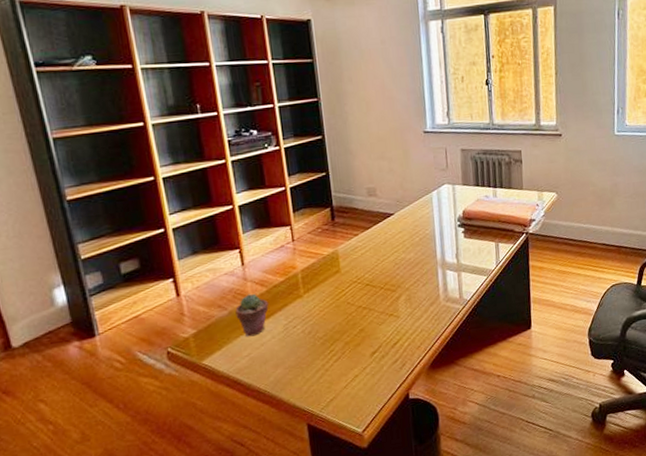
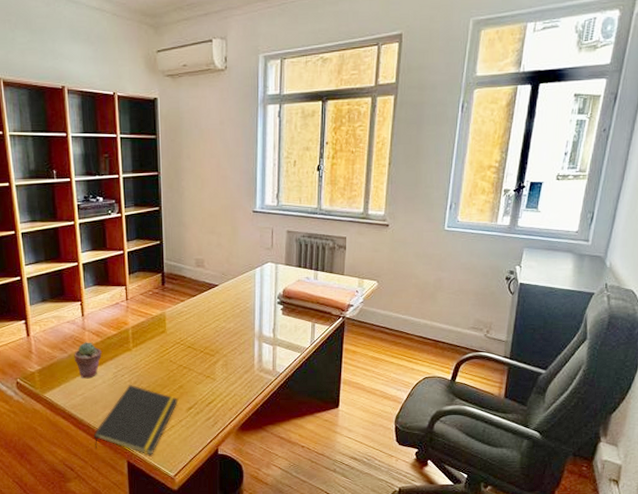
notepad: none [265,336,360,417] -> present [93,385,178,455]

